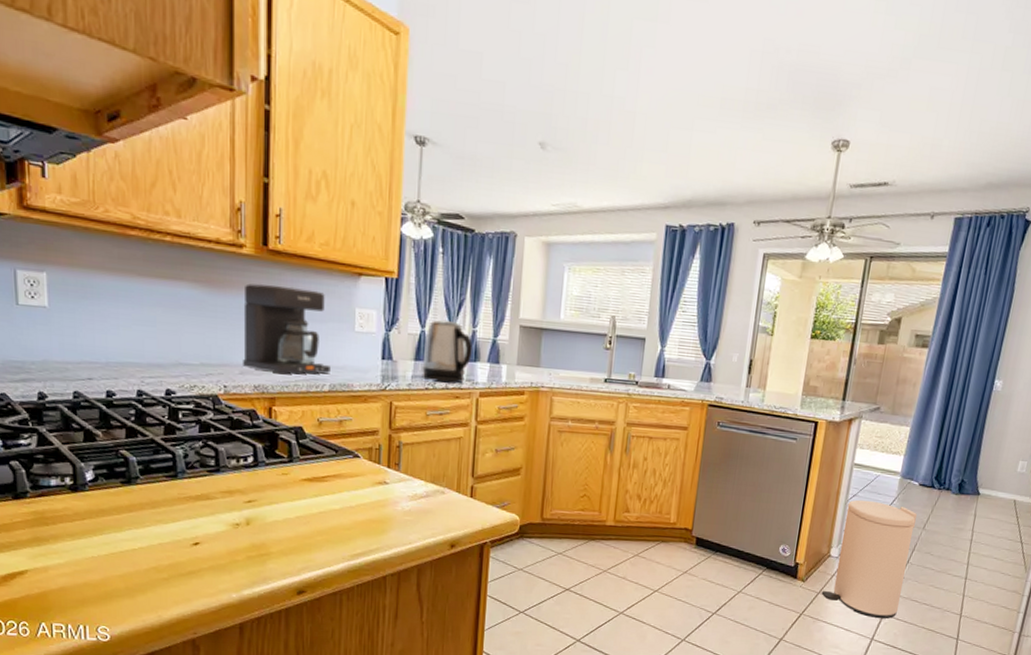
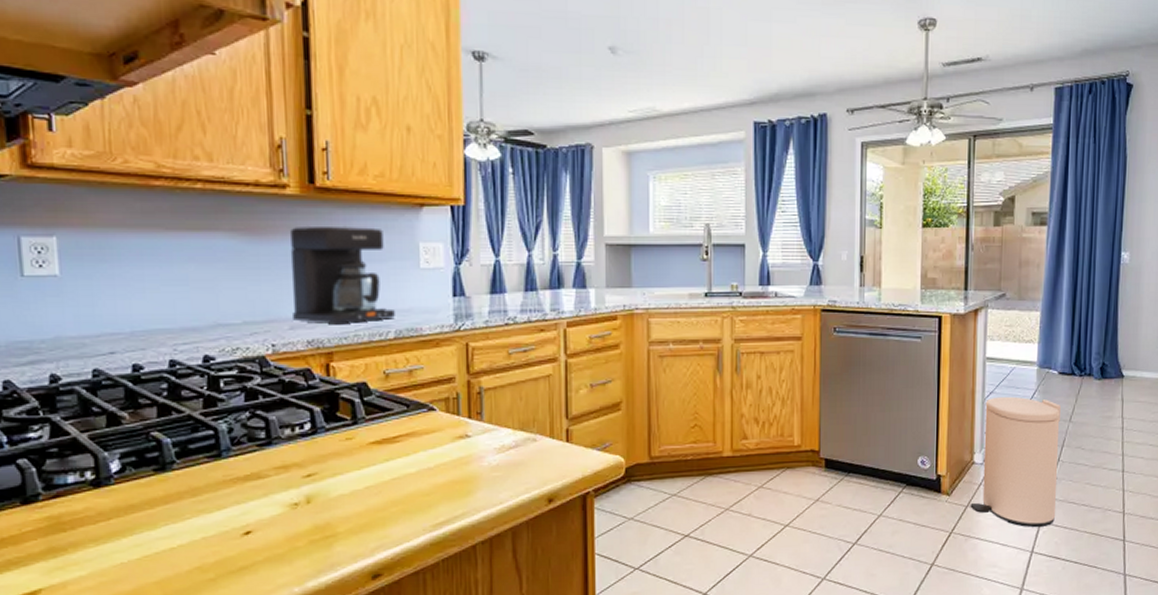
kettle: present [422,320,473,383] -> none [499,246,555,315]

